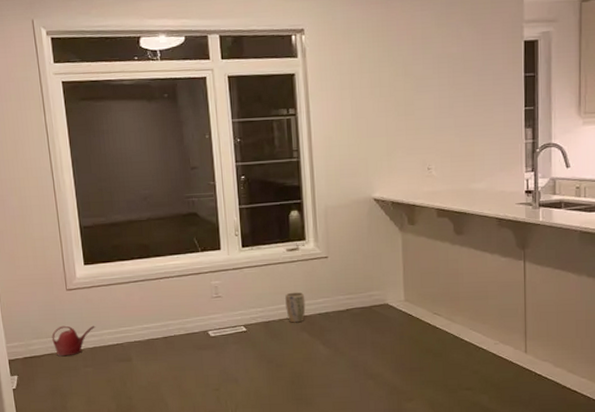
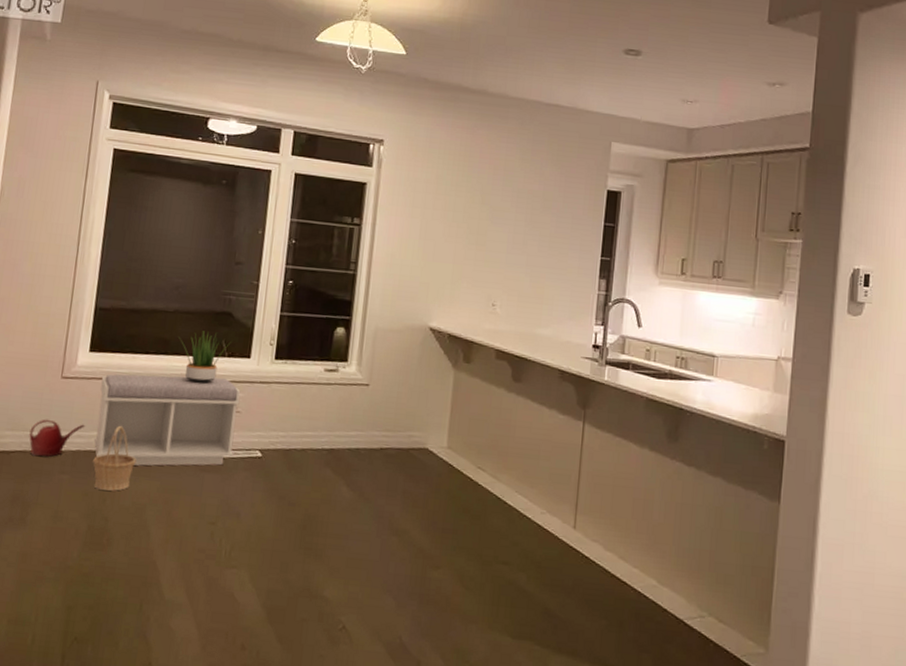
bench: none [100,270,222,352] -> present [94,374,241,466]
basket: none [108,322,144,376] -> present [93,425,137,491]
potted plant: none [156,232,202,278] -> present [179,331,231,384]
plant pot: present [285,292,306,323] -> none [311,418,336,456]

